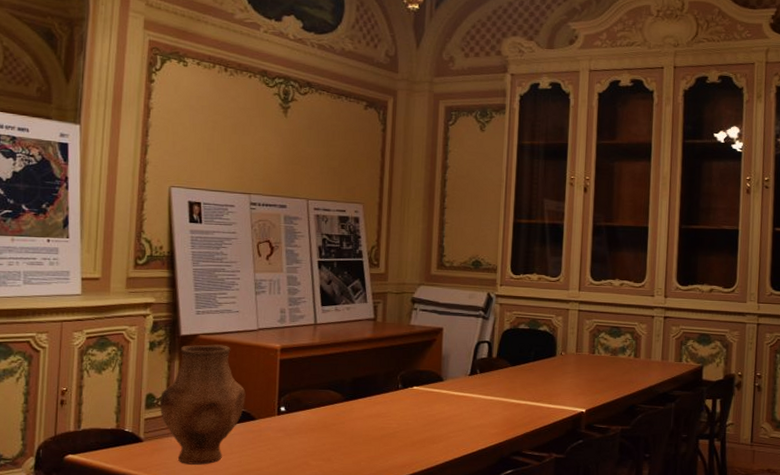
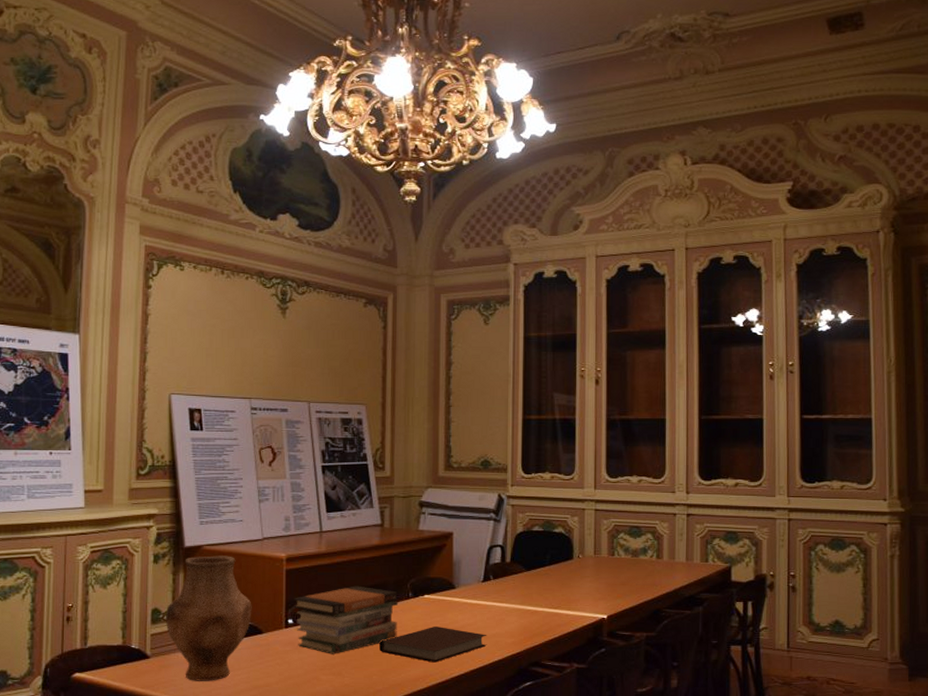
book stack: none [285,376,388,441] -> present [292,585,399,654]
notebook: none [368,417,472,451] -> present [379,627,487,663]

